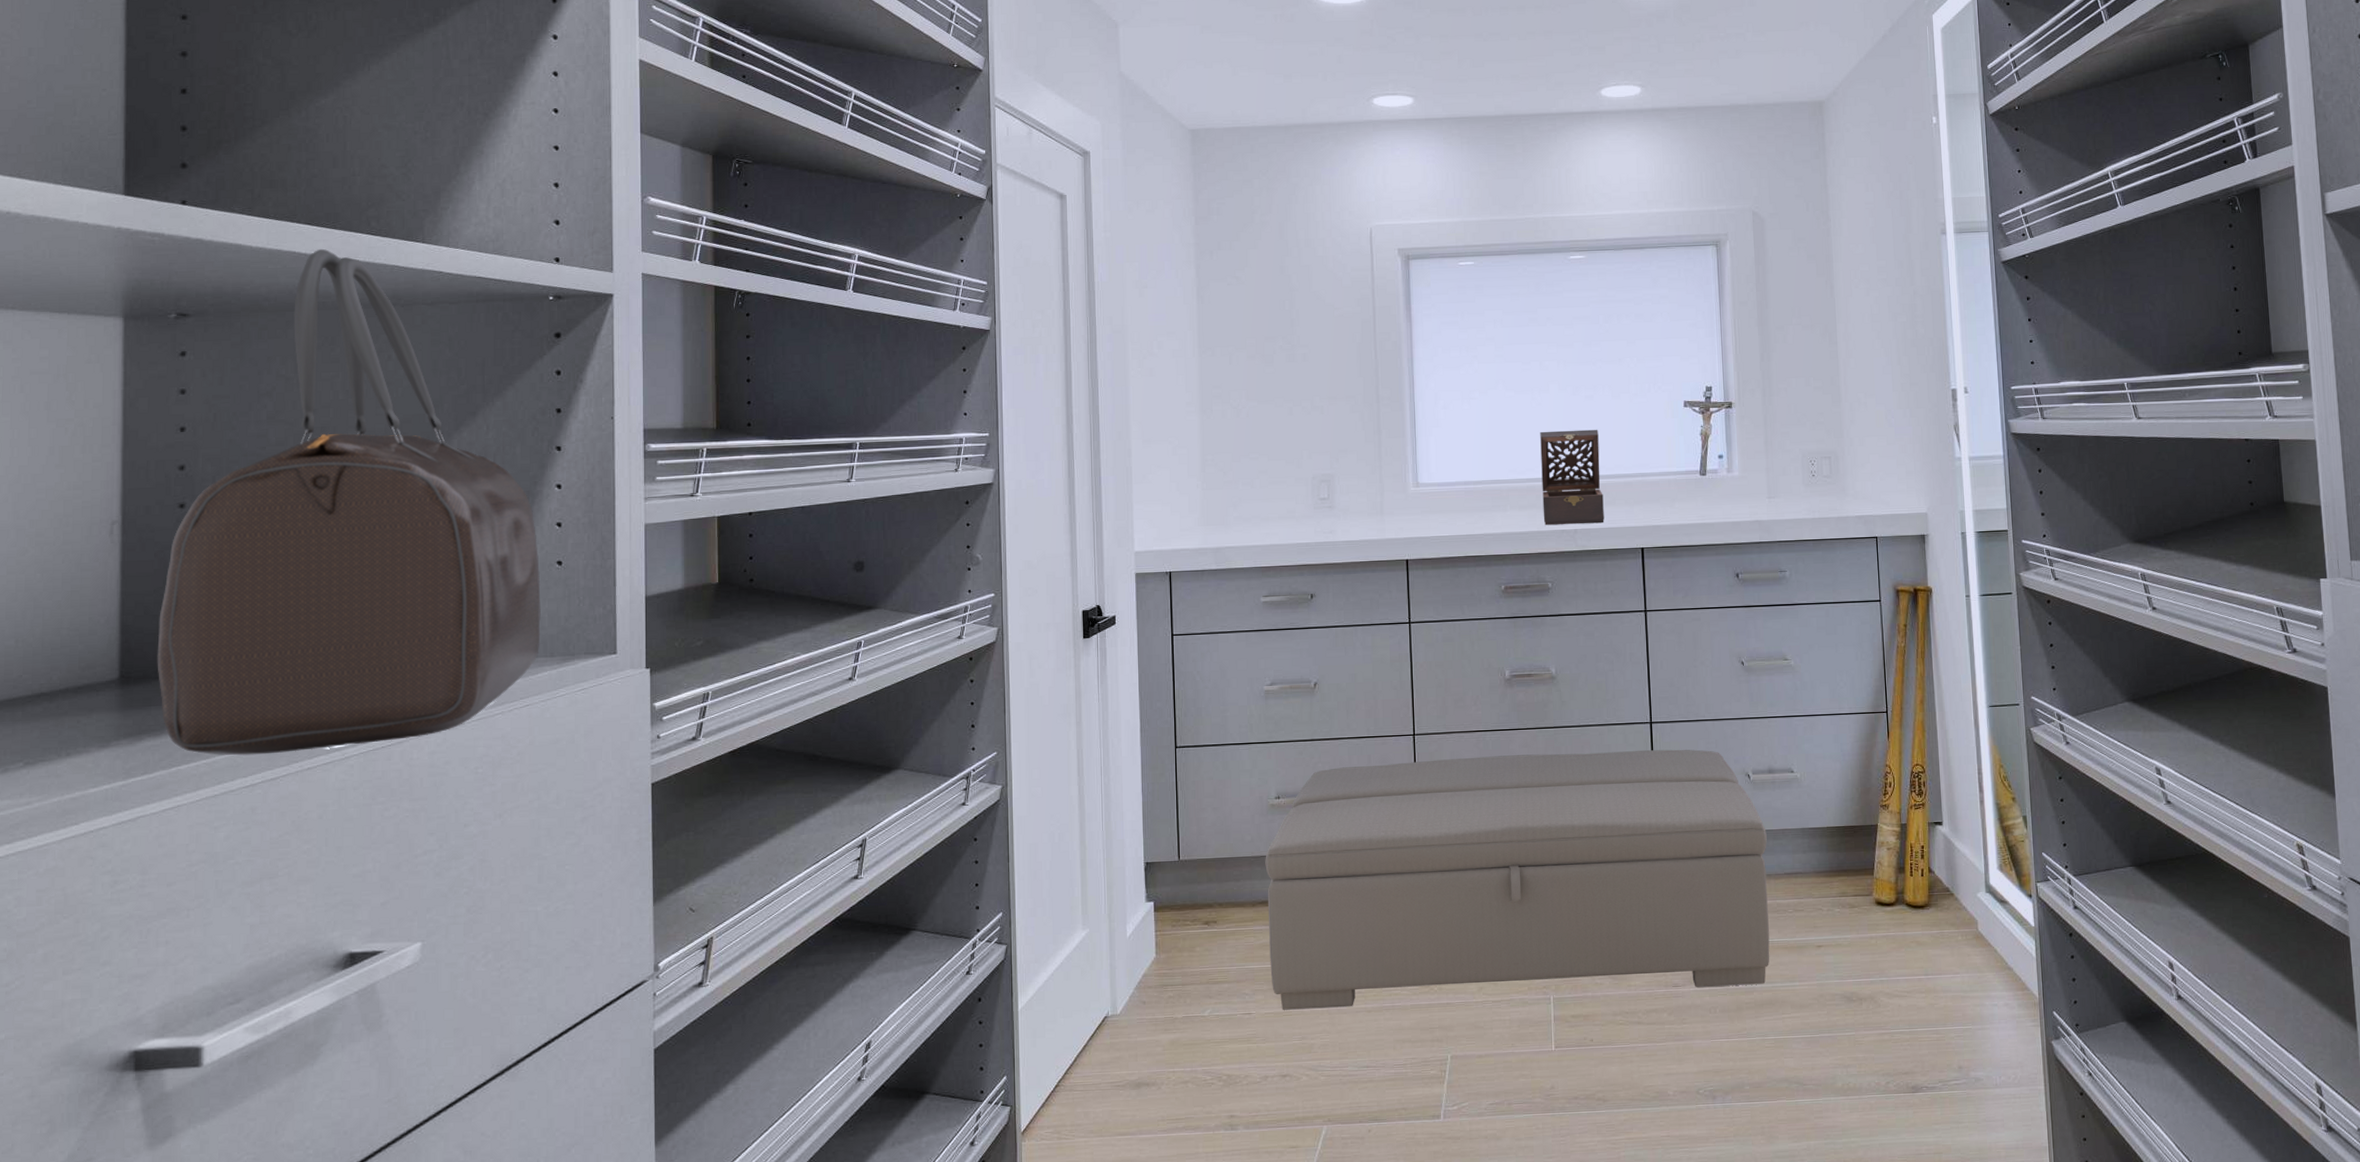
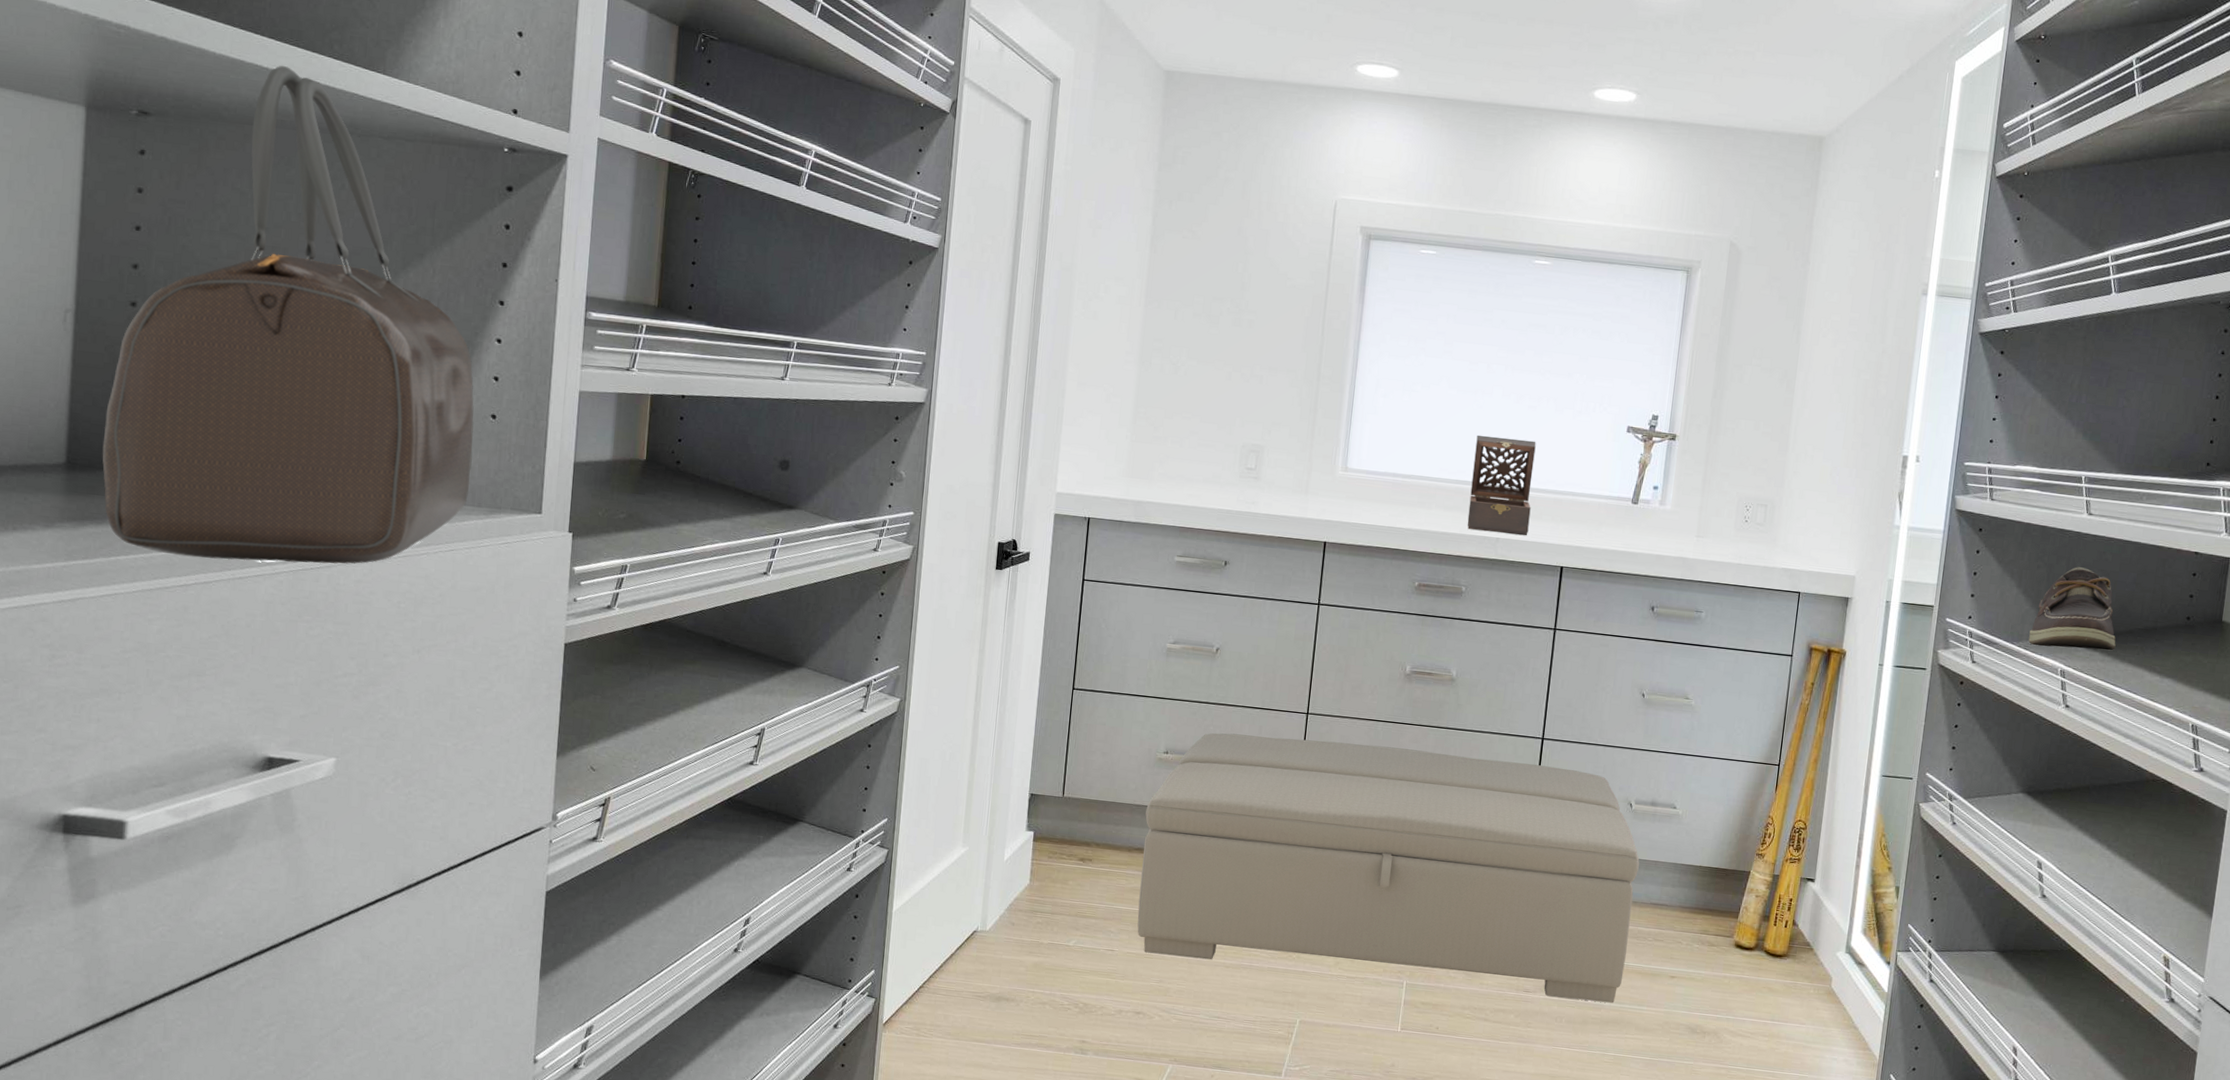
boat shoe: none [2104,470,2189,554] -> present [2028,567,2116,651]

